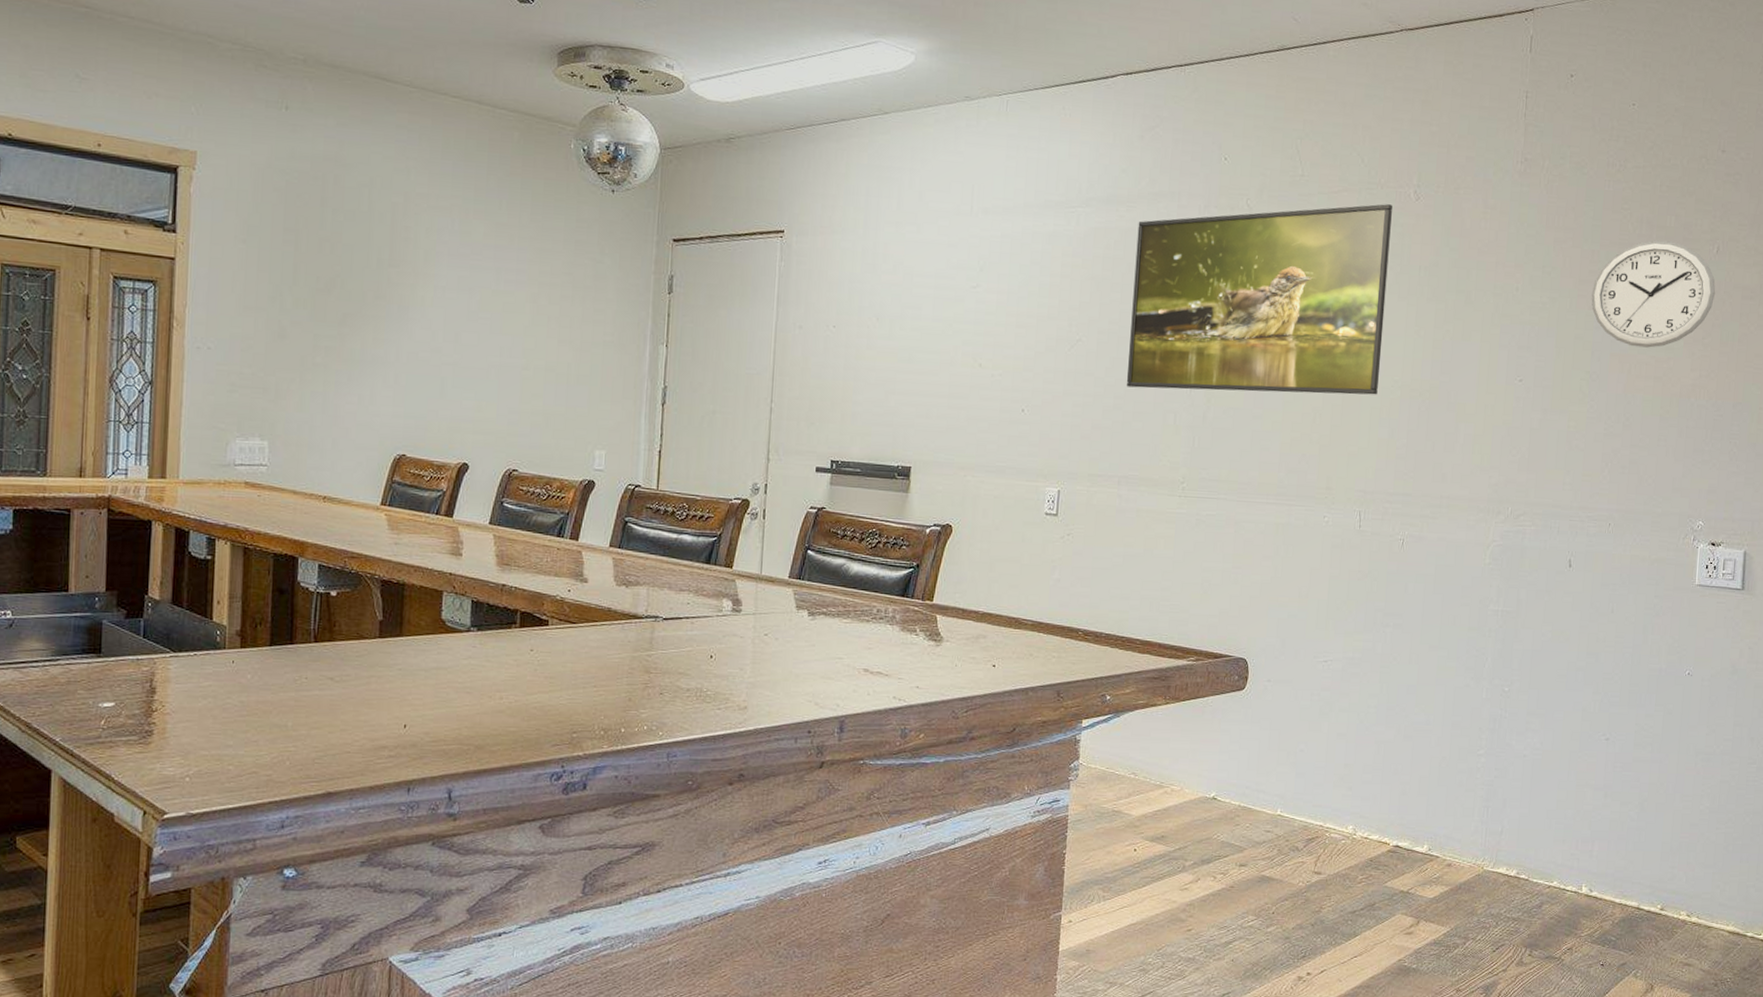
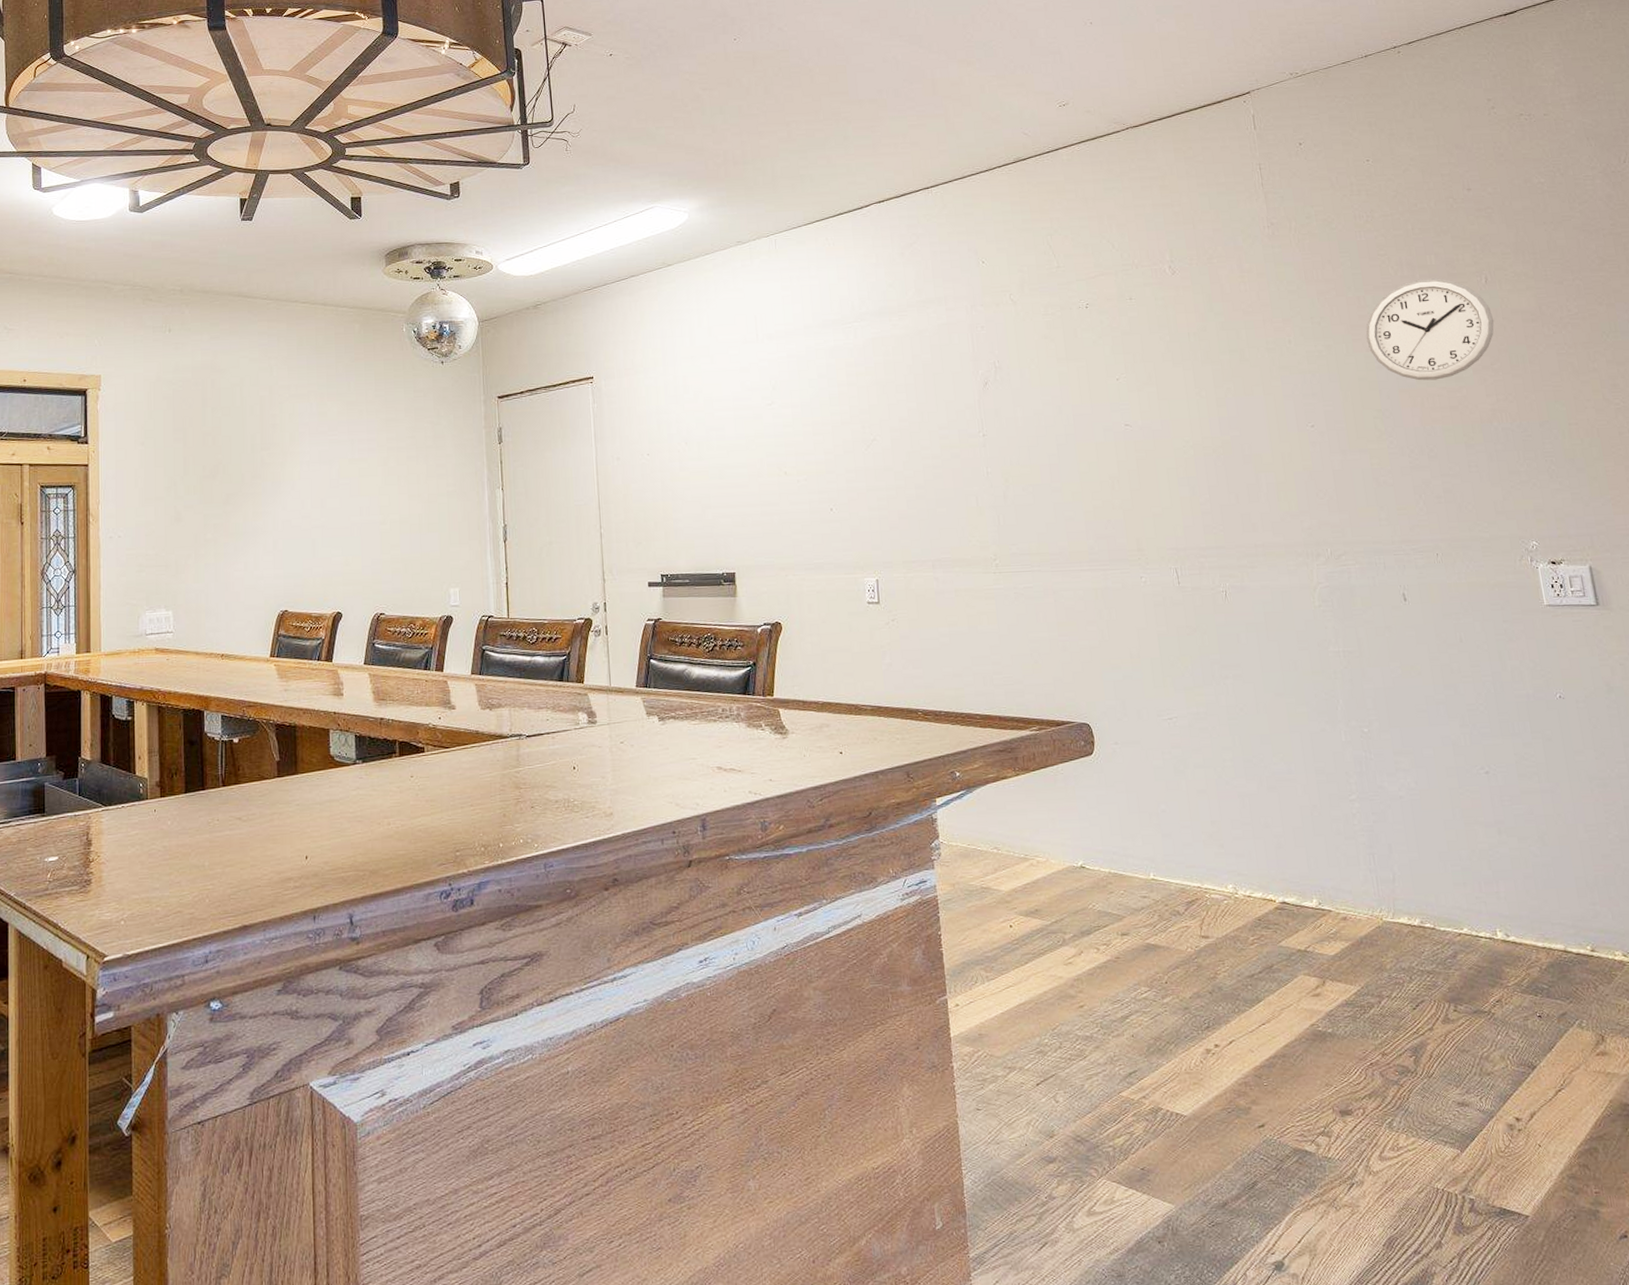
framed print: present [1126,204,1392,395] -> none [911,281,1171,477]

